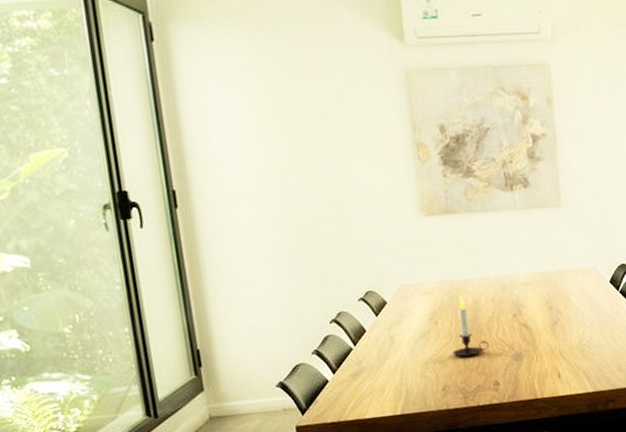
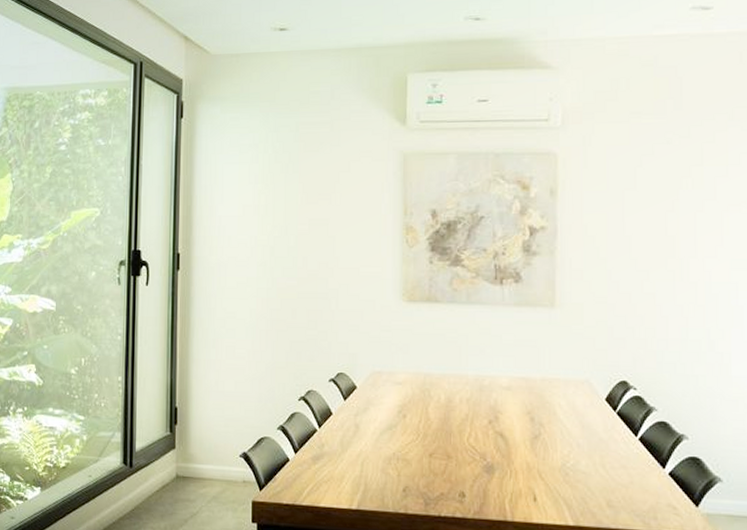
candle: present [452,294,489,357] -> none [418,390,458,459]

